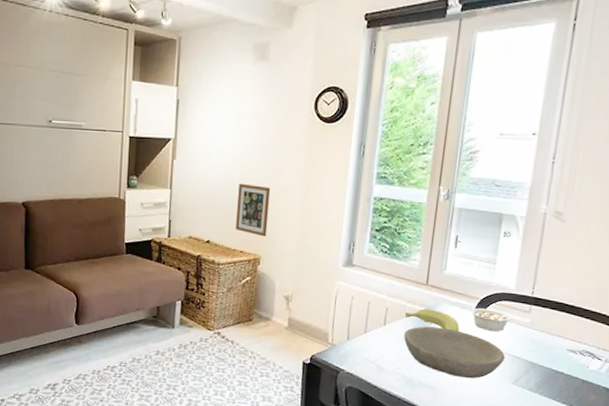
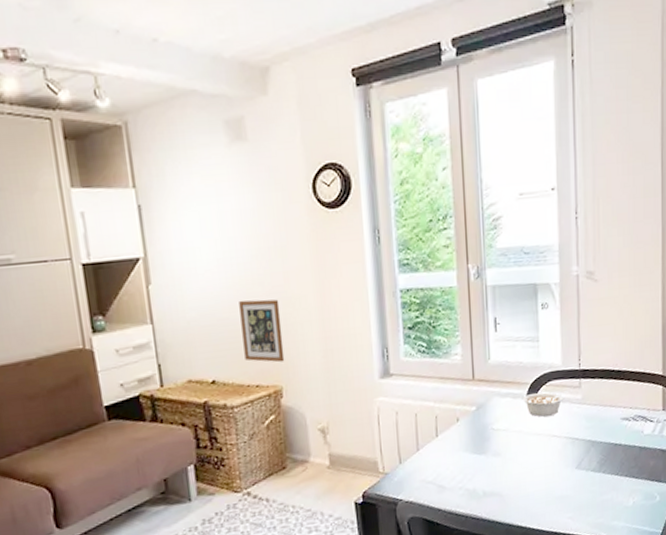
bowl: present [404,326,505,379] -> none [459,424,564,476]
banana: present [405,308,460,332] -> none [457,406,515,426]

